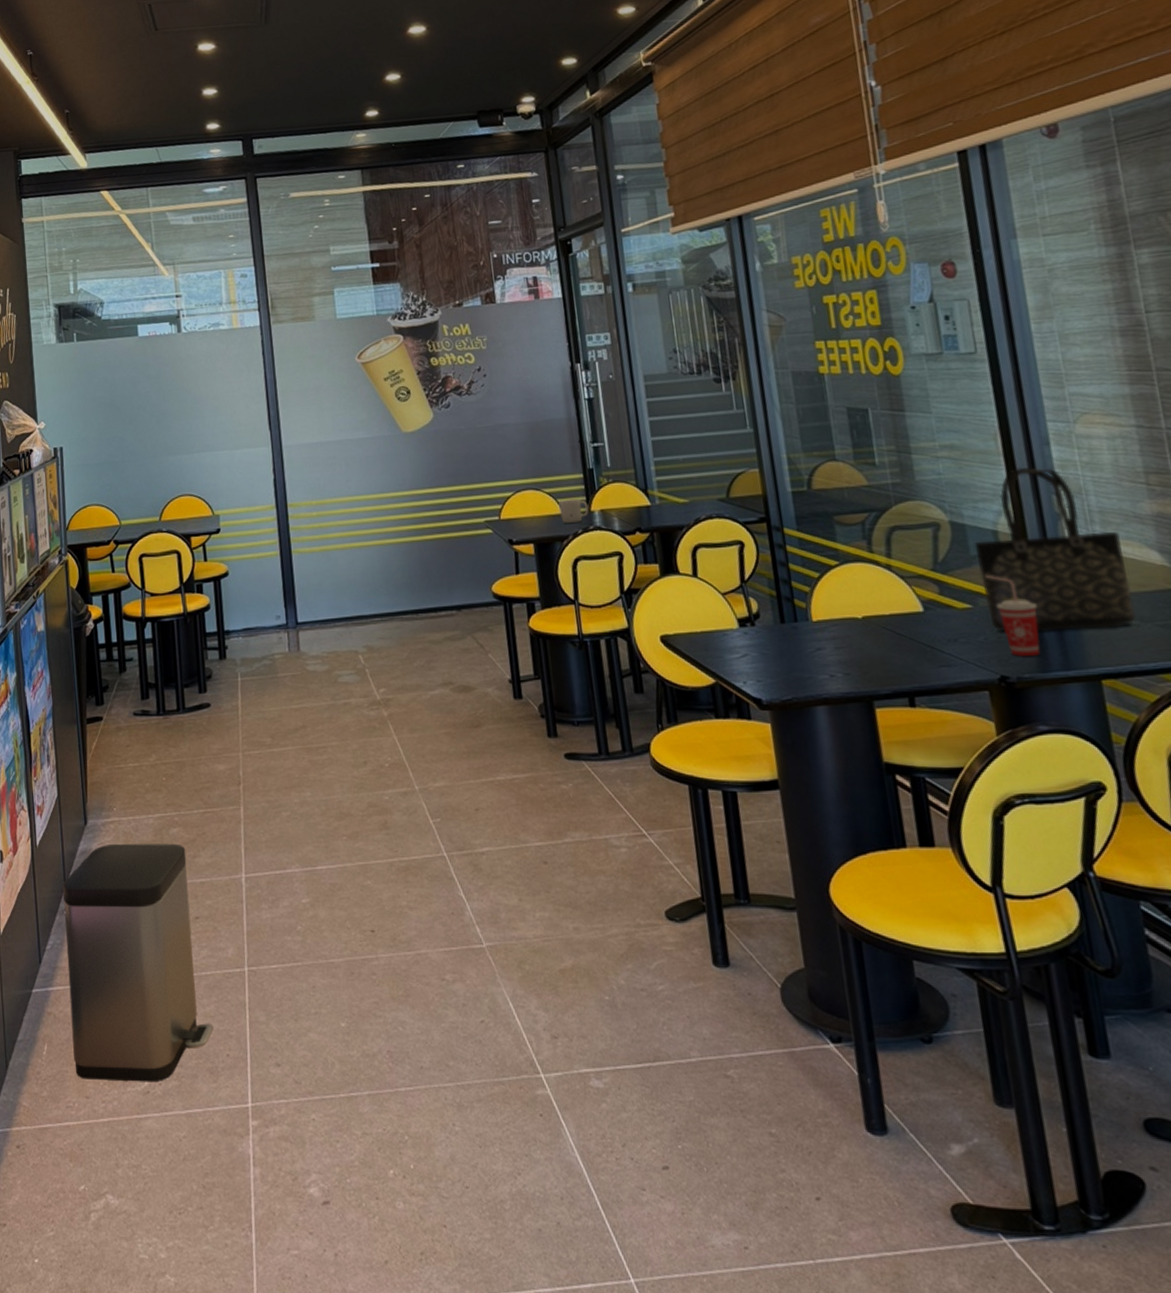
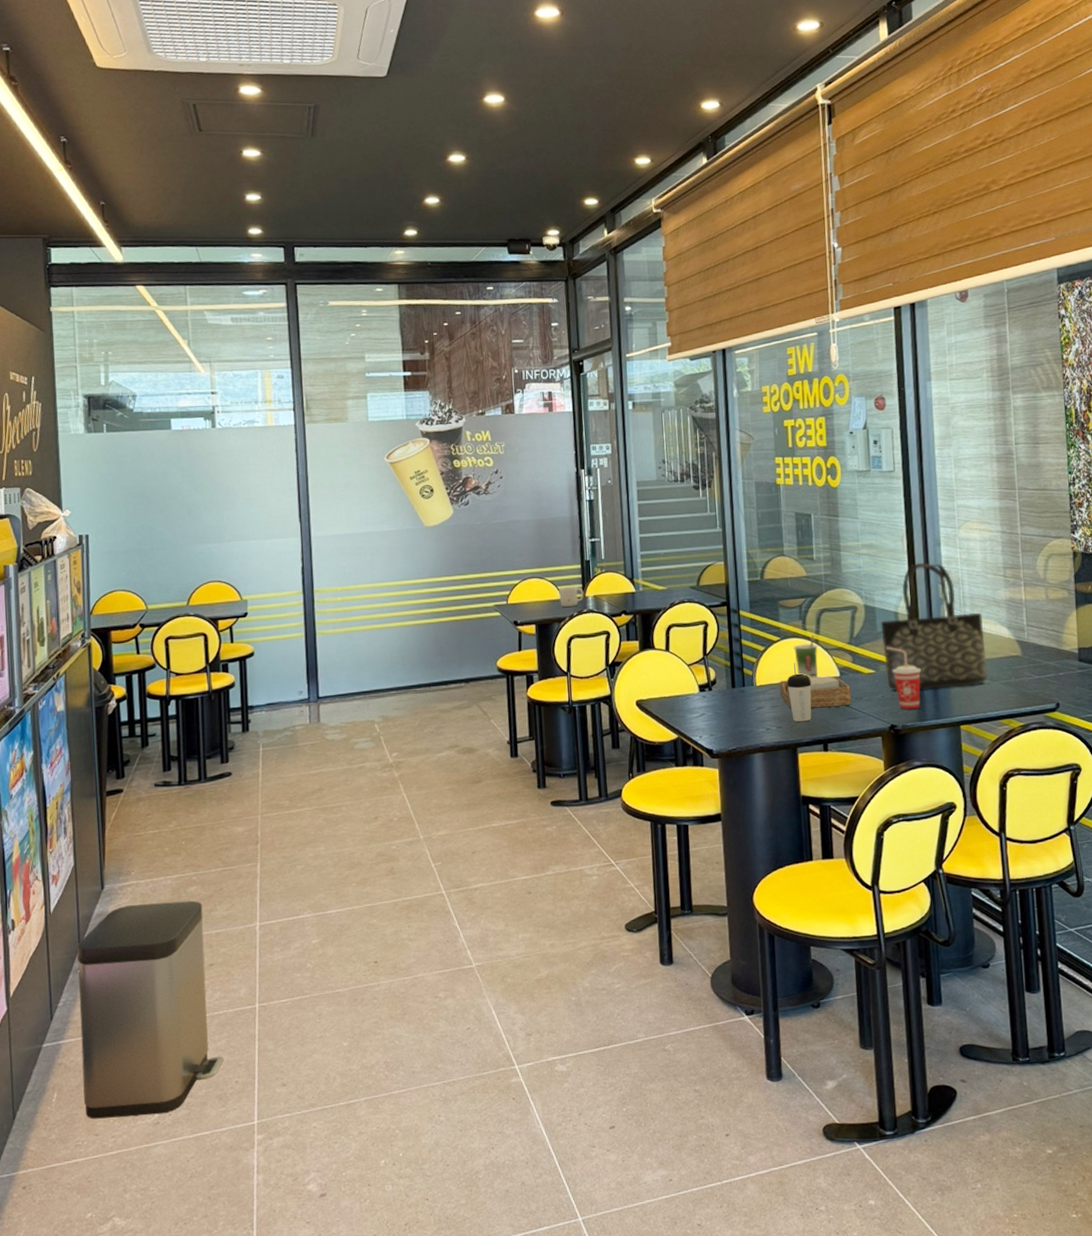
napkin holder: none [842,610,943,652] -> present [779,676,852,709]
beverage cup: none [852,592,890,669] -> present [787,662,812,722]
beverage cup: none [857,559,894,613] -> present [793,635,818,678]

